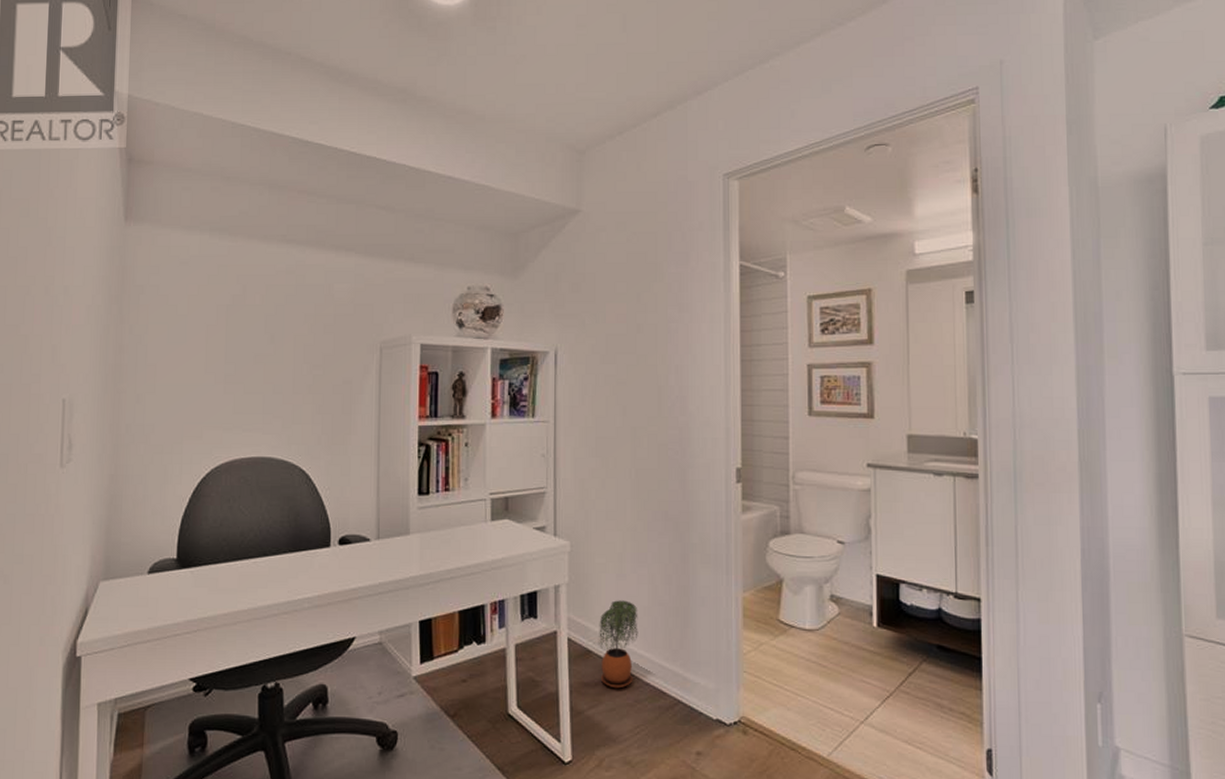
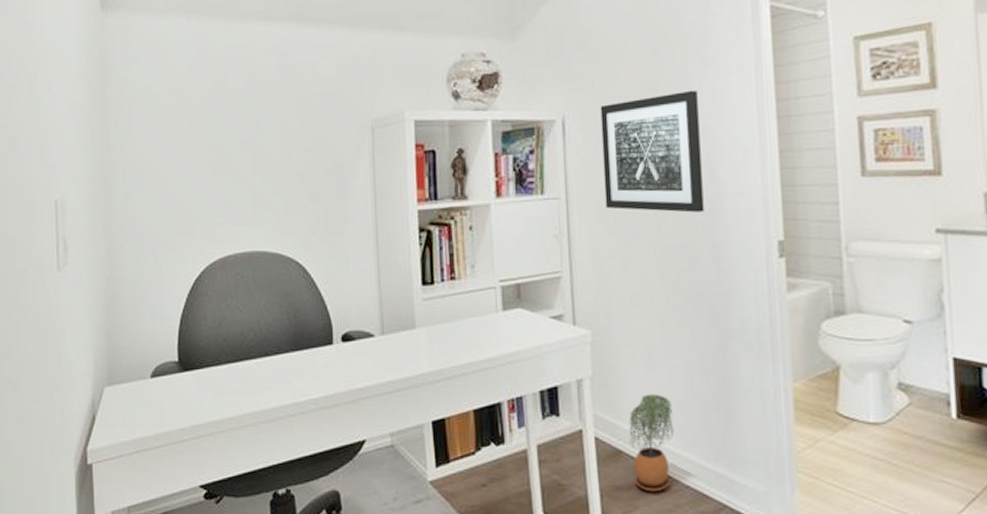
wall art: none [589,332,675,440] -> present [600,90,704,213]

